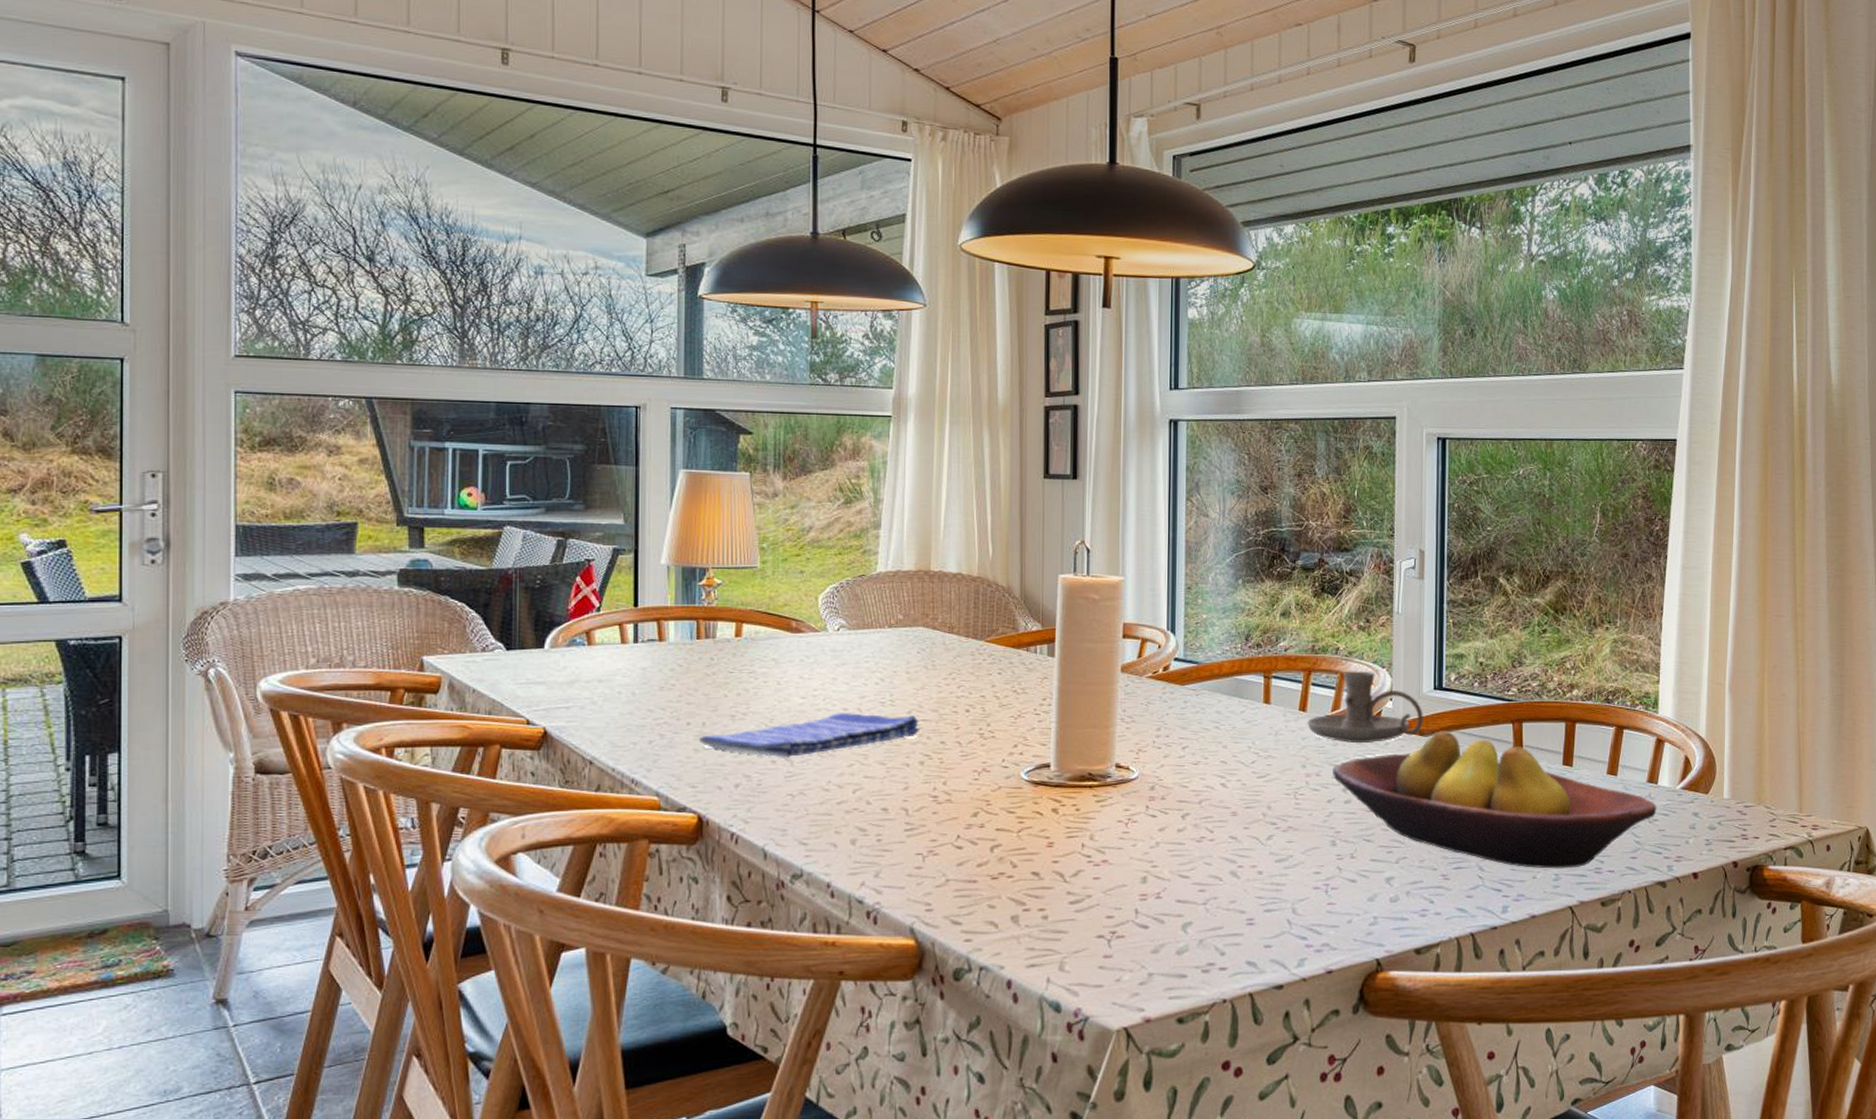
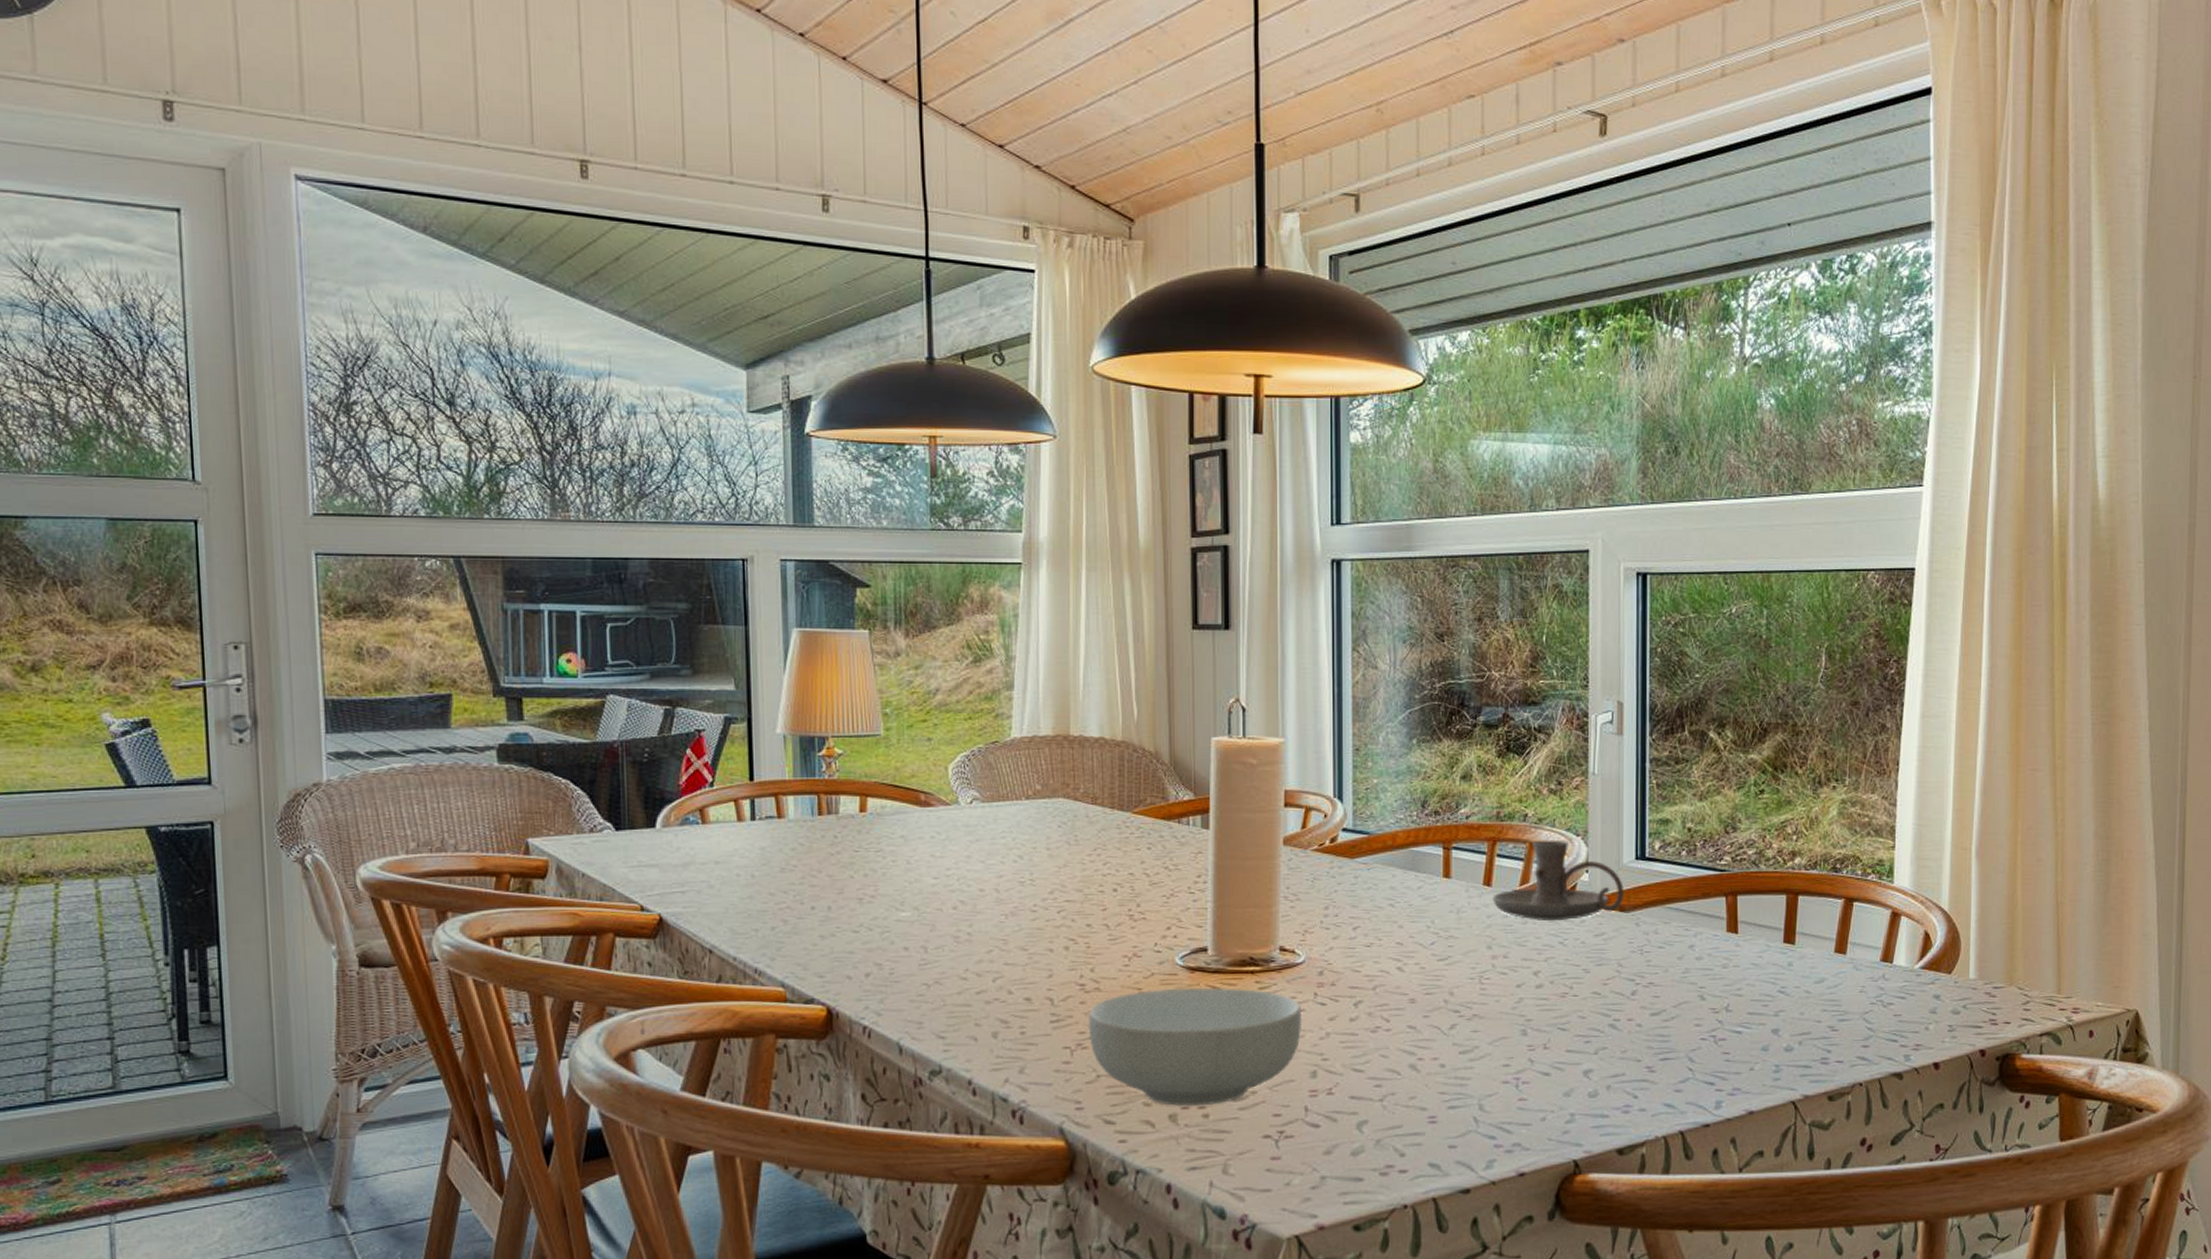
dish towel: present [698,712,920,758] -> none [824,893,1064,944]
cereal bowl: none [940,800,1135,909] -> present [1089,987,1303,1107]
fruit bowl: present [1332,731,1657,869] -> none [1521,906,1892,1059]

